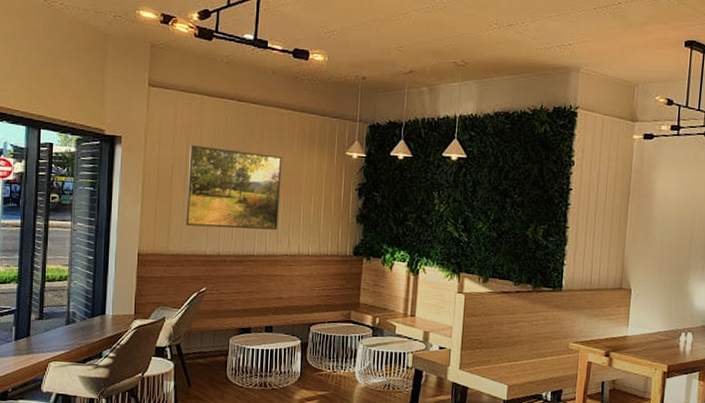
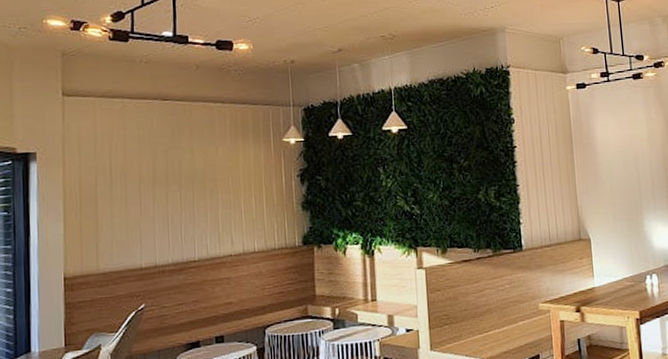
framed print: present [185,145,283,230] -> none [114,151,218,239]

